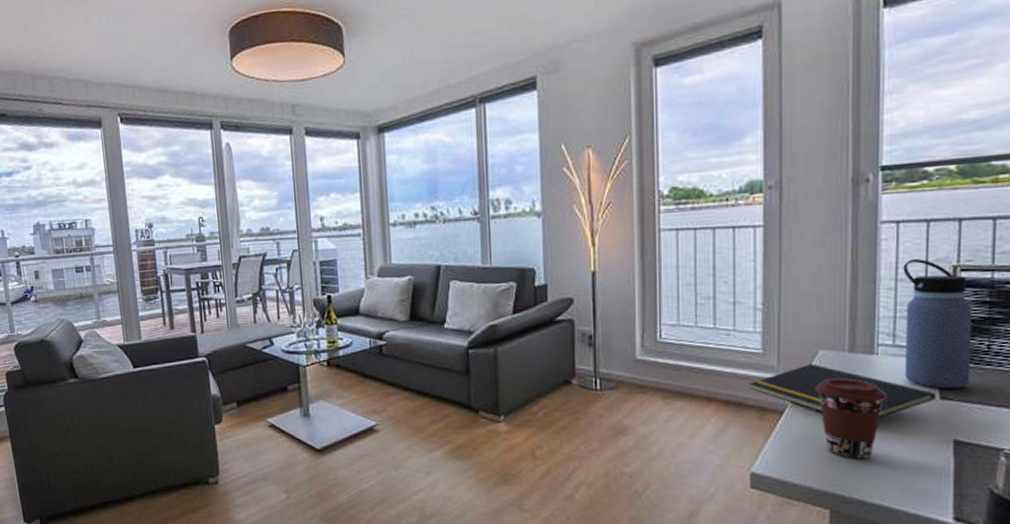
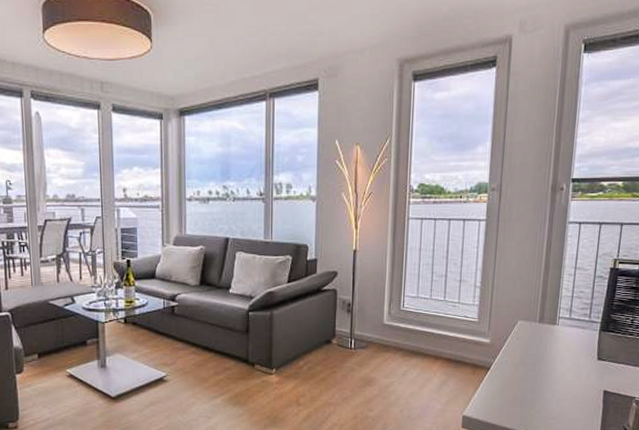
notepad: present [749,364,936,418] -> none [466,331,595,374]
coffee cup: present [815,378,886,459] -> none [513,343,562,405]
water bottle: present [903,258,973,390] -> none [576,252,625,353]

